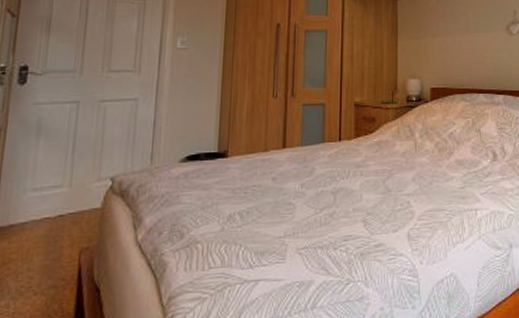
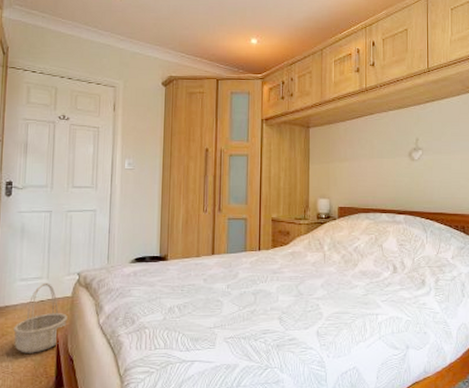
basket: none [19,191,95,286] -> present [13,282,68,353]

